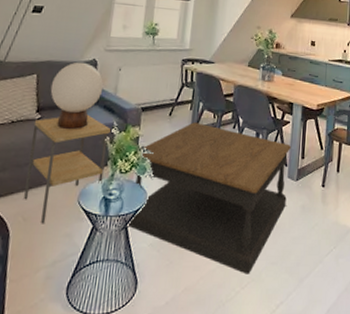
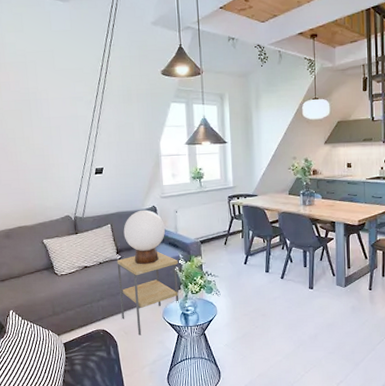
coffee table: present [126,122,292,274] -> none [203,248,338,362]

